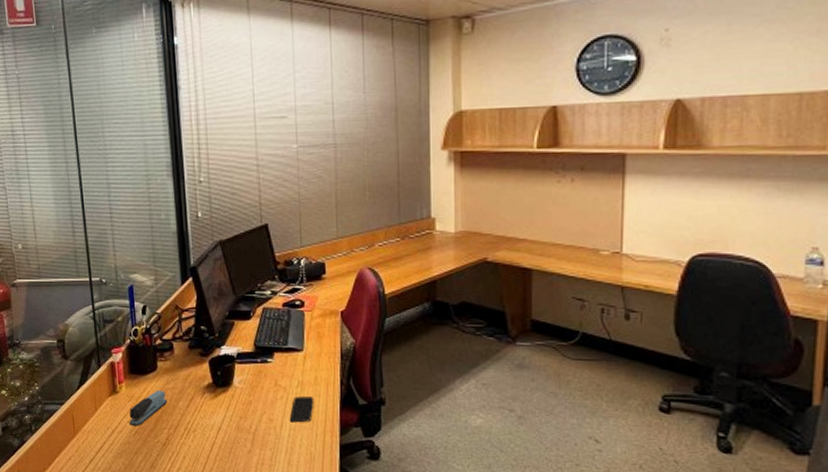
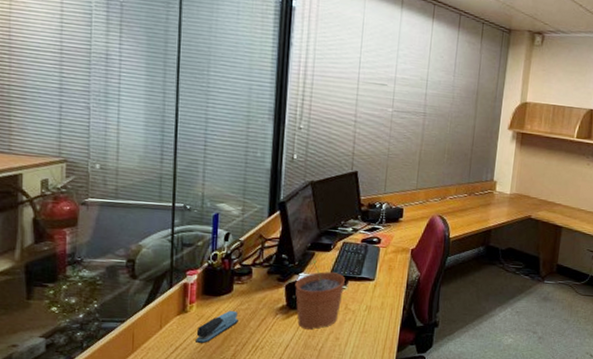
plant pot: none [218,330,272,410] -> present [295,260,346,330]
smartphone: present [289,395,314,423] -> none [354,318,379,341]

